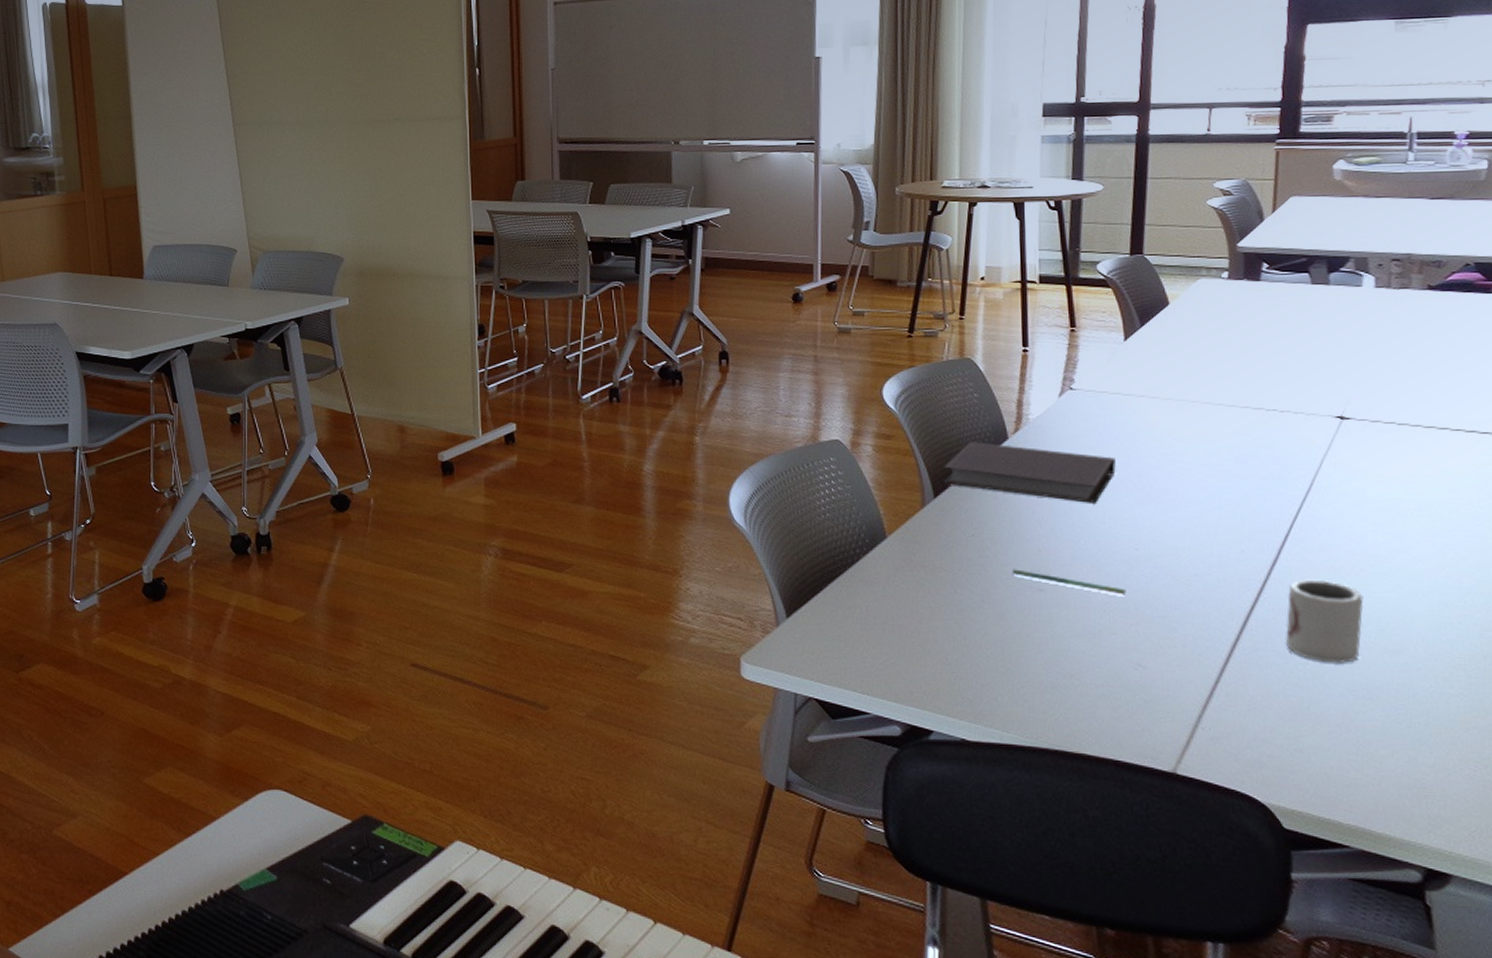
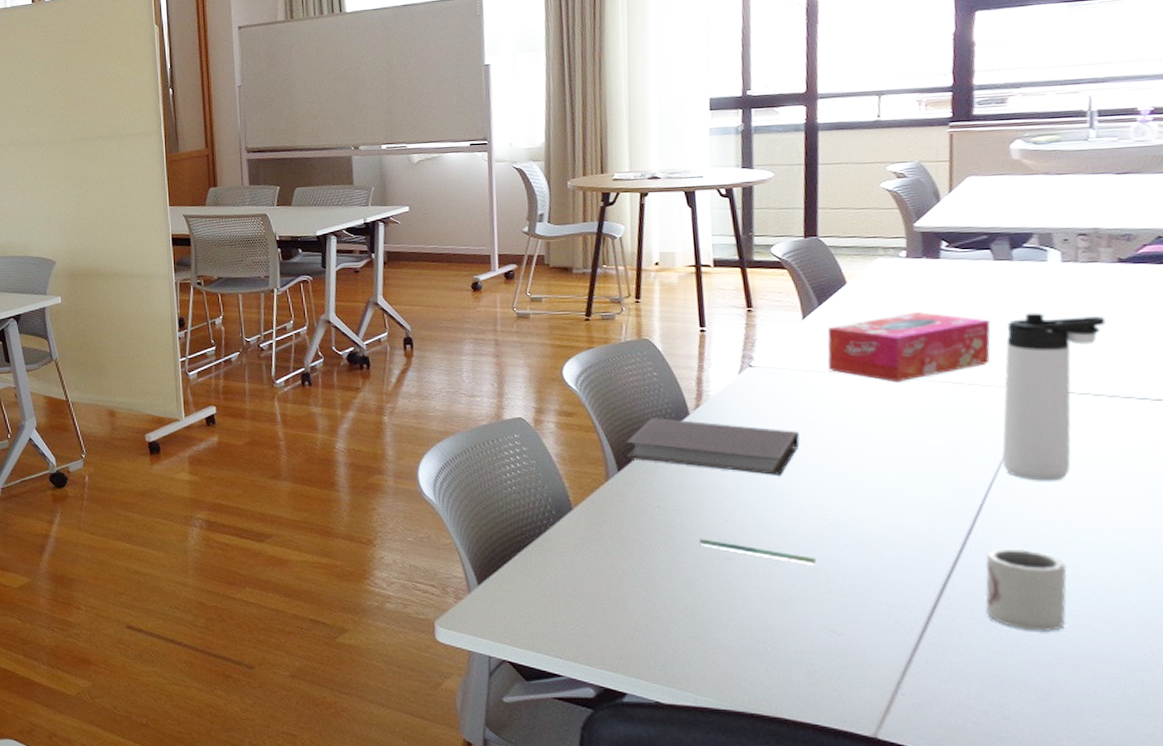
tissue box: none [1146,336,1305,408] -> present [827,312,991,383]
thermos bottle: none [1308,339,1413,511] -> present [1002,312,1106,481]

